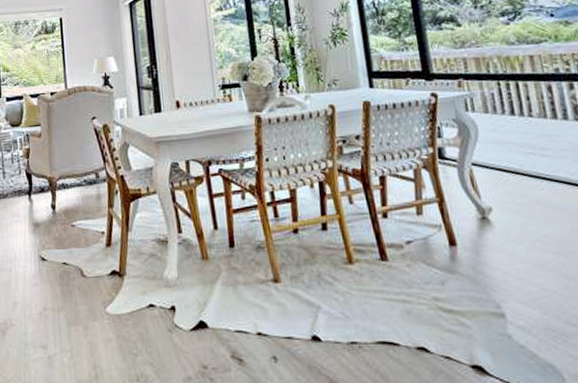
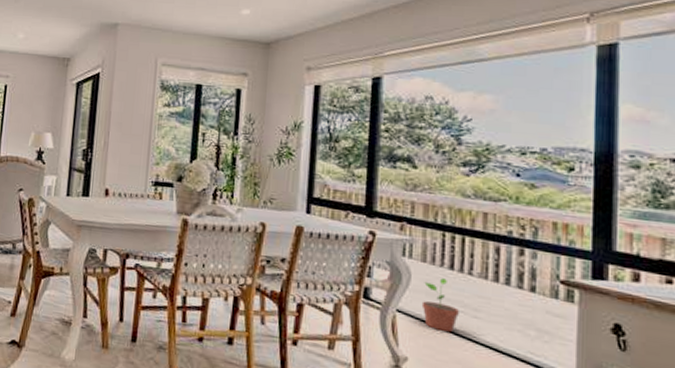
potted plant: none [491,125,529,175] -> present [421,278,459,332]

